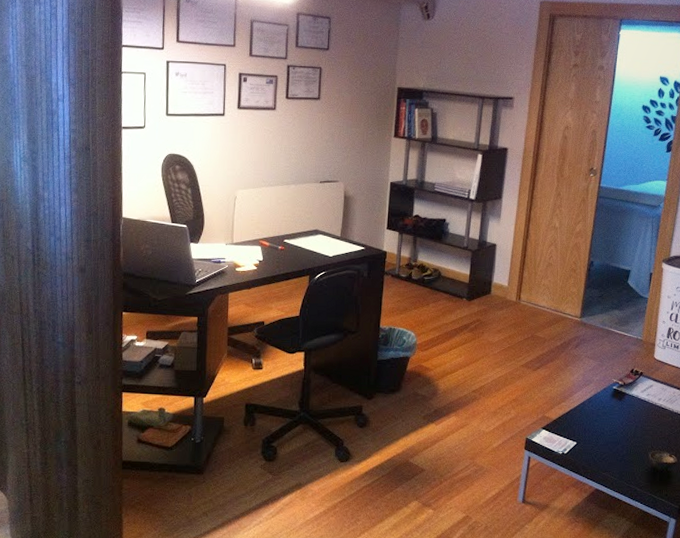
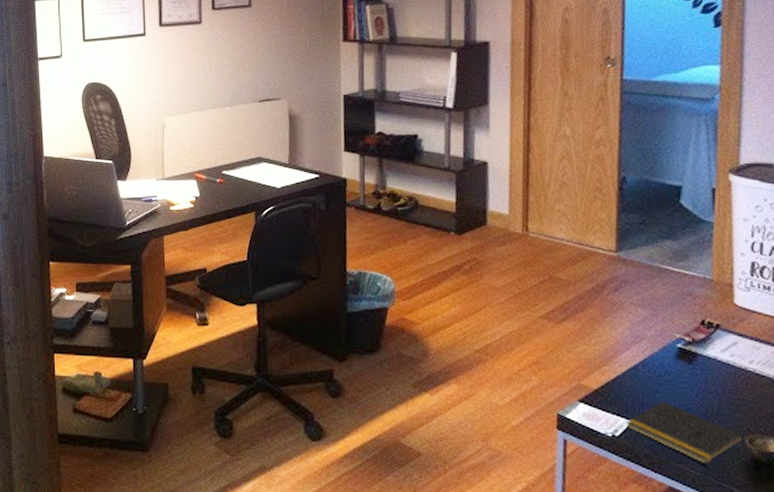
notepad: none [572,428,649,472] -> present [625,401,745,465]

